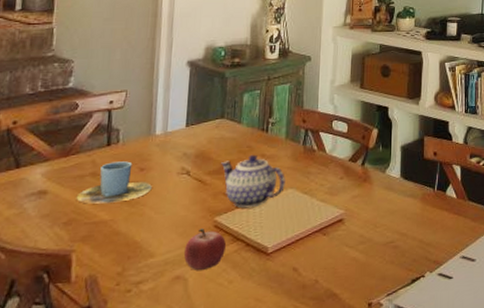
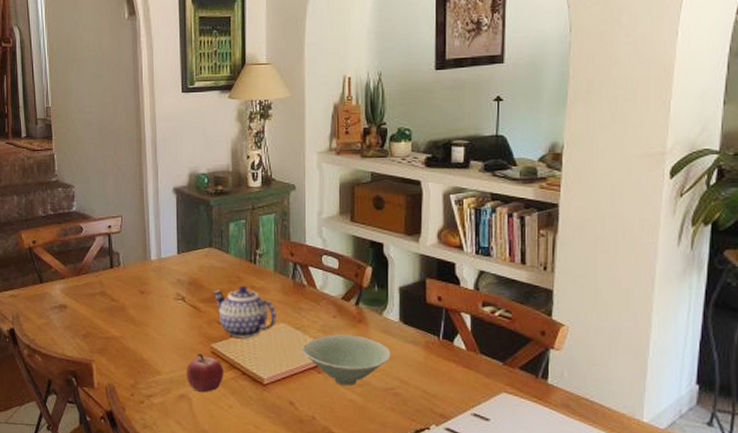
cup: present [76,161,152,204] -> none [90,283,152,321]
bowl: none [307,194,392,245] -> present [300,334,391,386]

